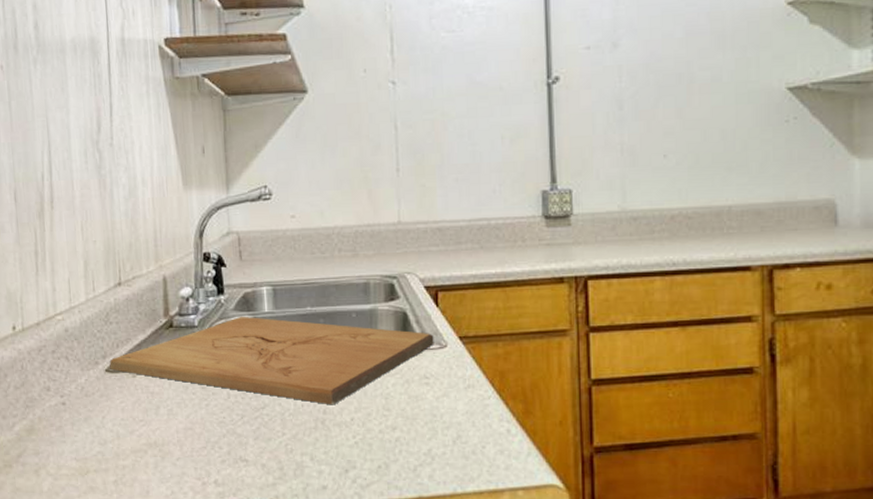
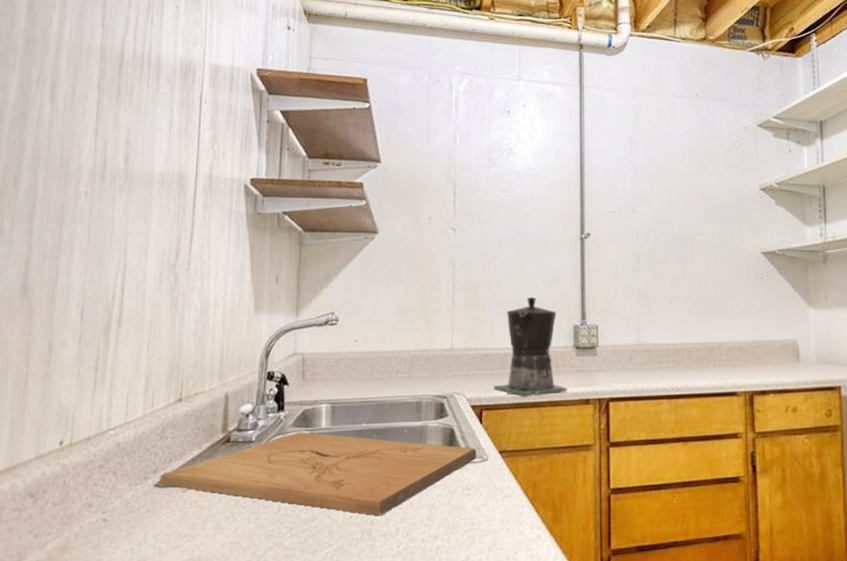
coffee maker: none [449,158,536,277] -> present [494,296,567,398]

